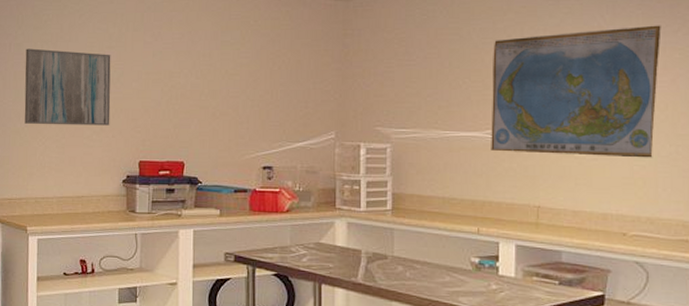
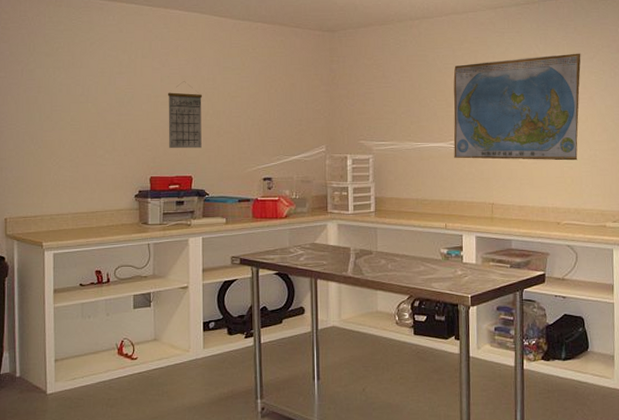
wall art: present [24,48,111,126] -> none [37,74,122,146]
calendar: none [159,57,198,131] -> present [167,81,203,149]

